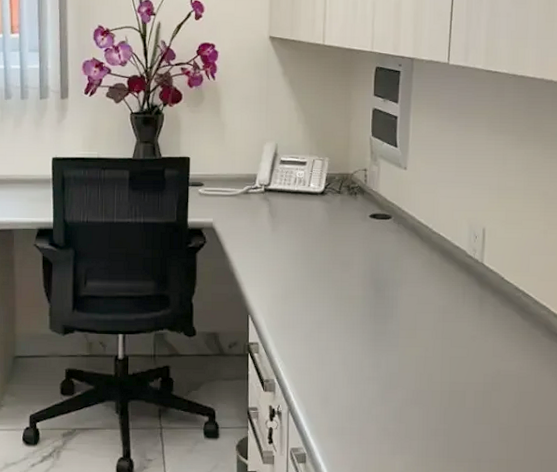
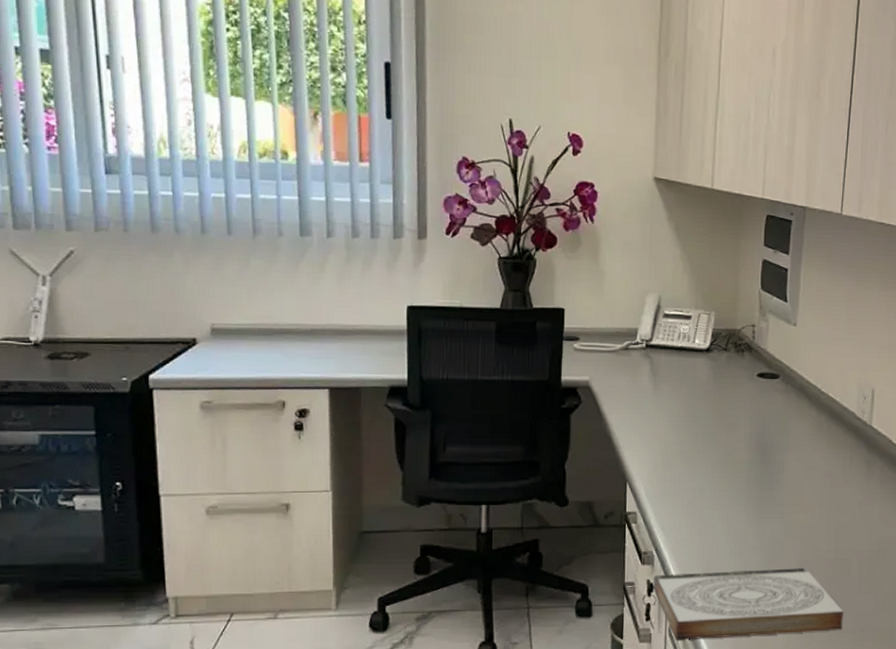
book: none [274,397,460,464] -> present [652,567,844,641]

